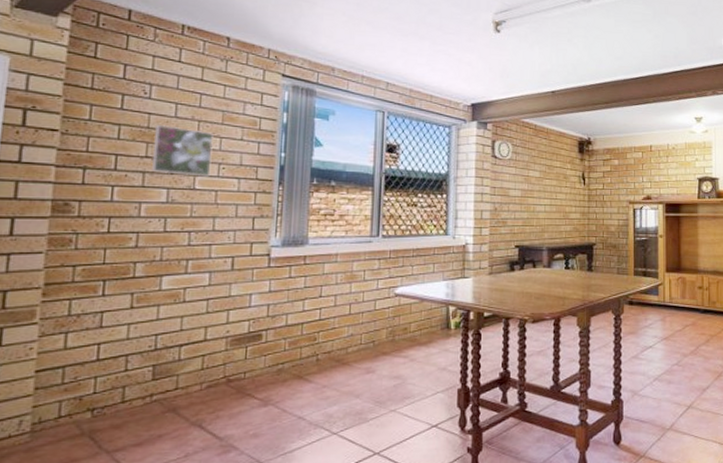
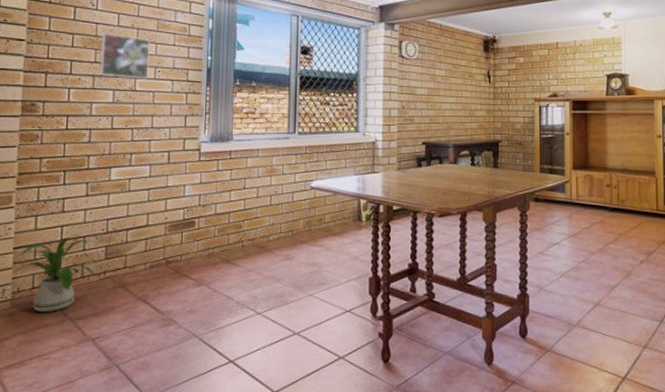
house plant: none [33,352,142,445] -> present [12,234,97,312]

